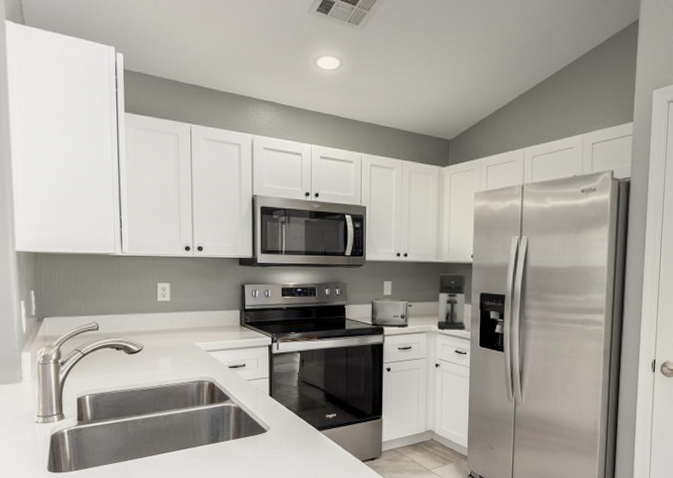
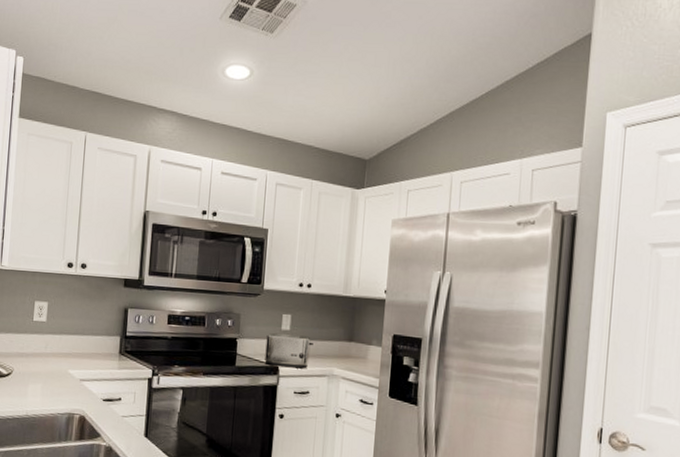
coffee maker: present [437,273,466,330] -> none [341,309,377,377]

